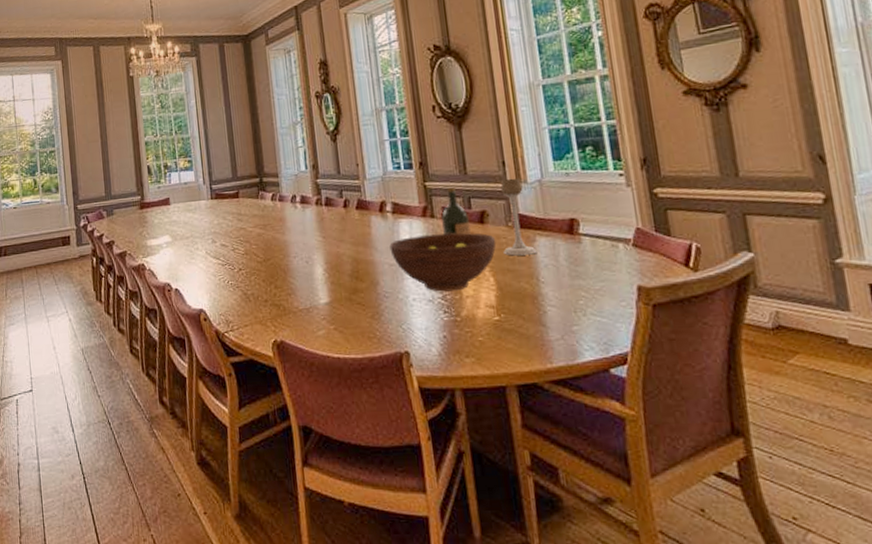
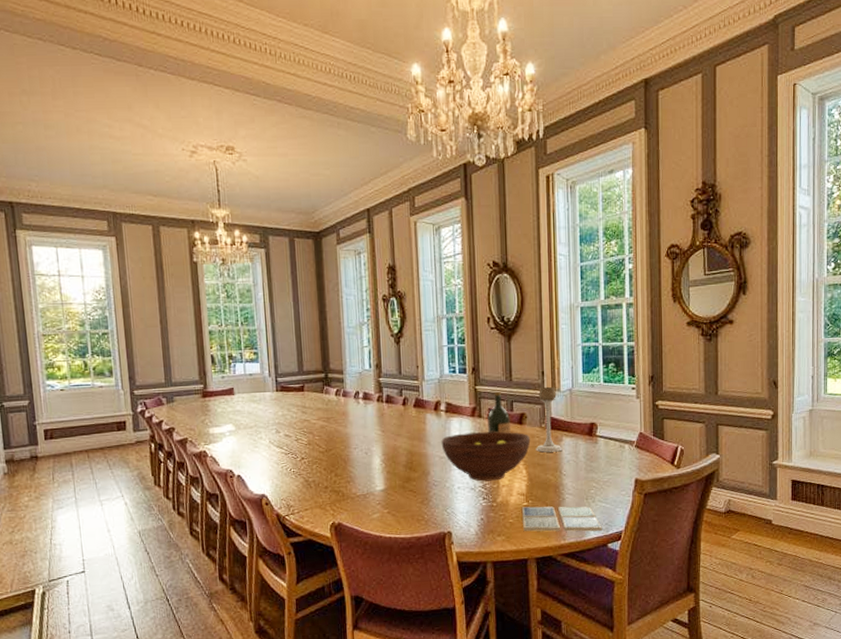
drink coaster: none [492,320,600,353] -> present [521,506,602,532]

